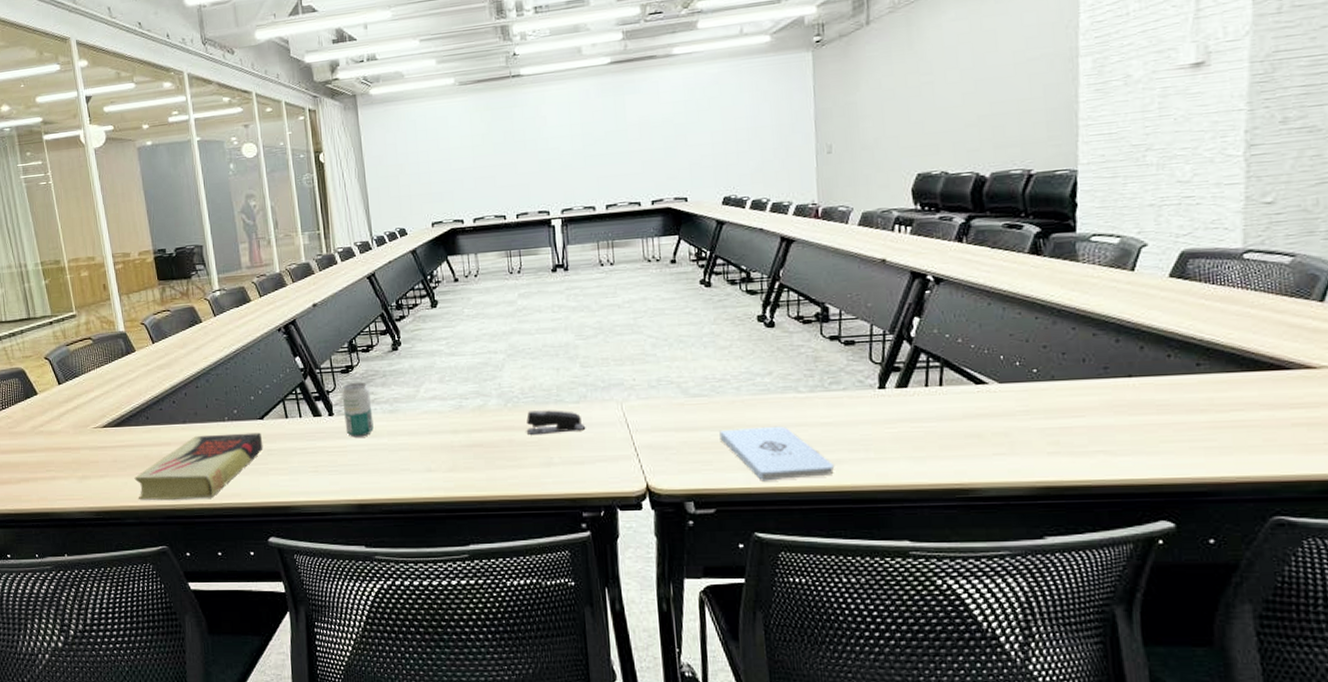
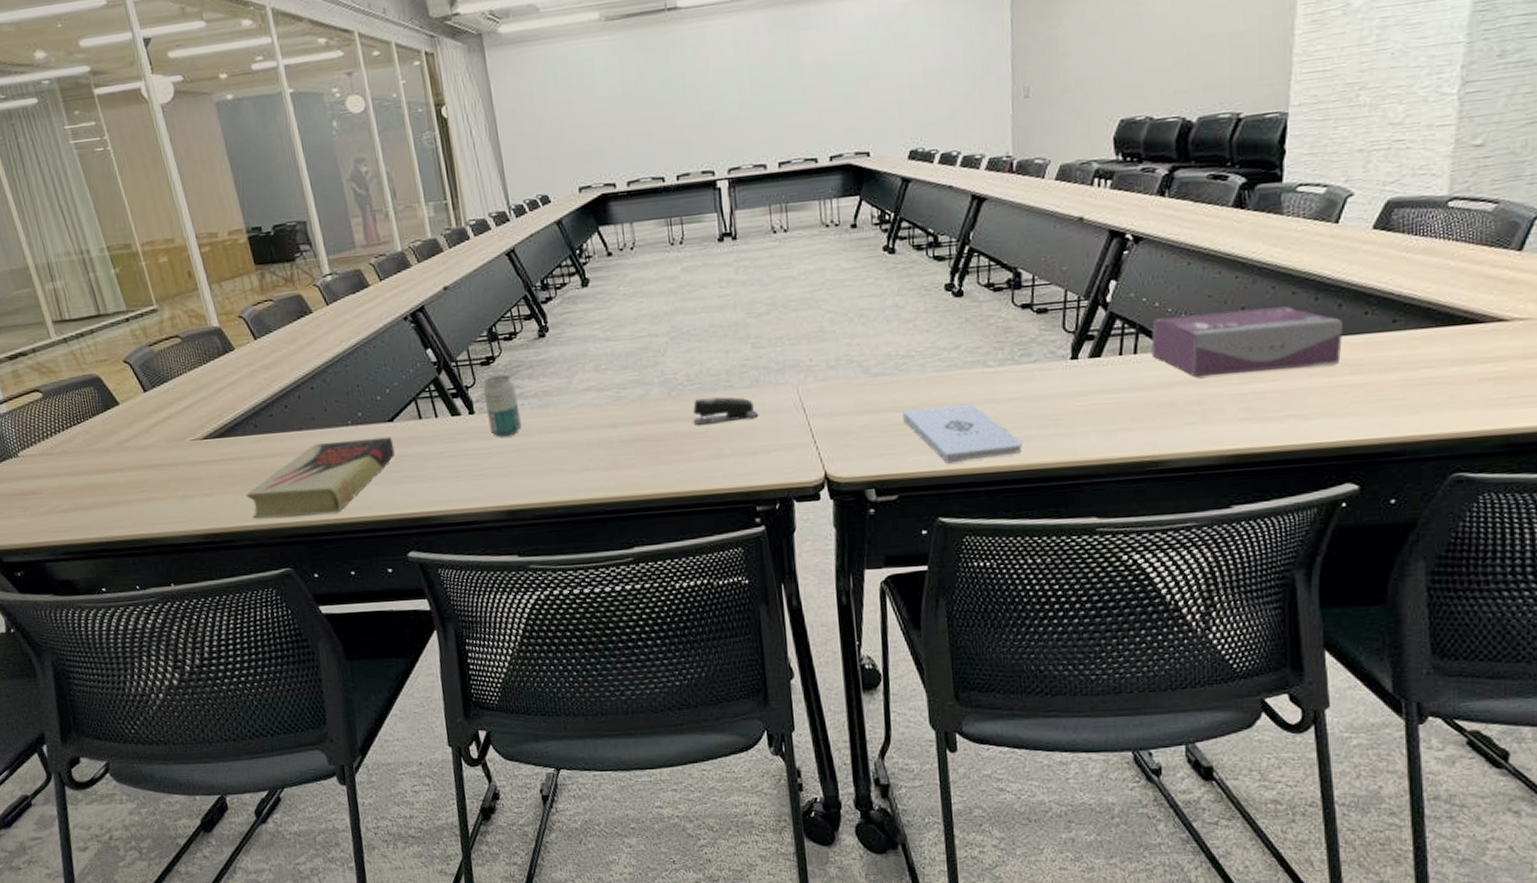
tissue box: none [955,347,1147,411] -> present [1151,306,1344,378]

